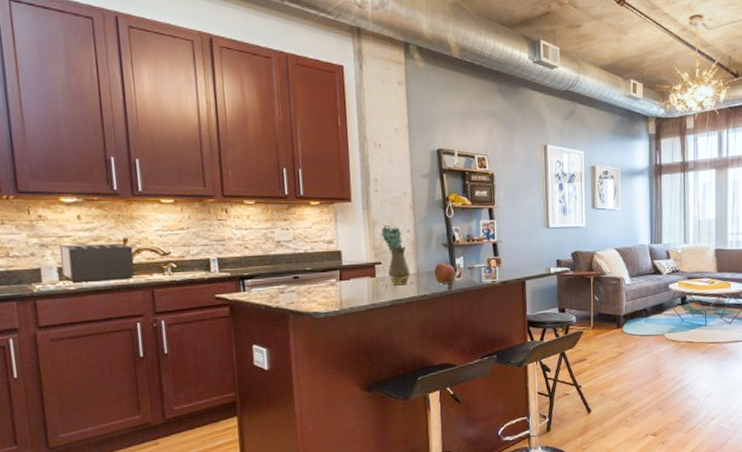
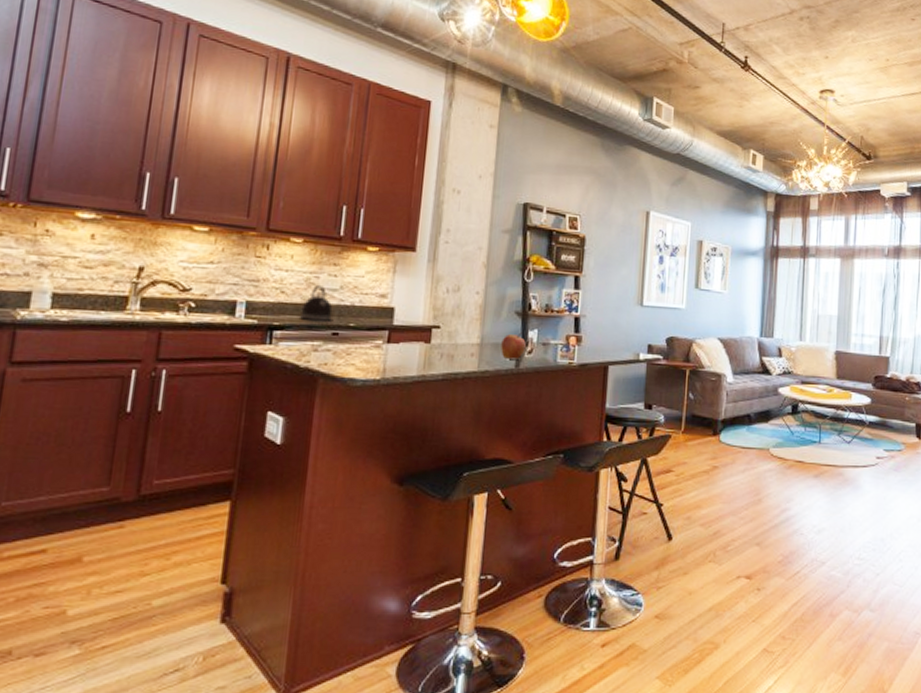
toaster: present [59,243,135,283] -> none [55,267,148,315]
kettle: none [264,238,291,268] -> present [300,284,333,321]
vase: present [381,224,410,286] -> none [444,282,472,357]

